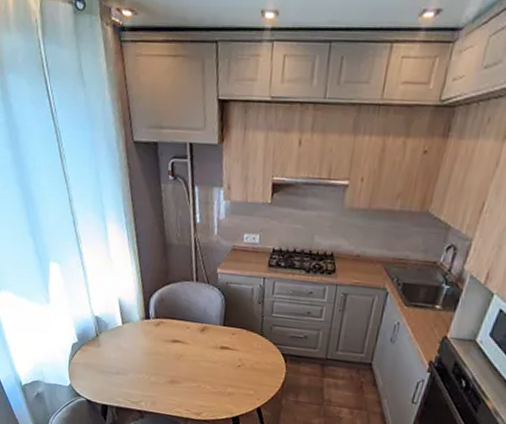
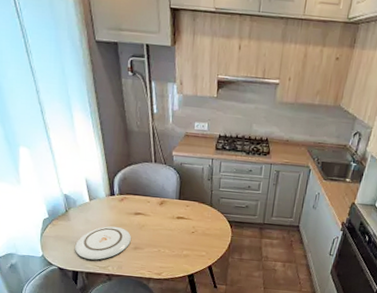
plate: none [105,354,167,394] -> present [75,226,131,260]

